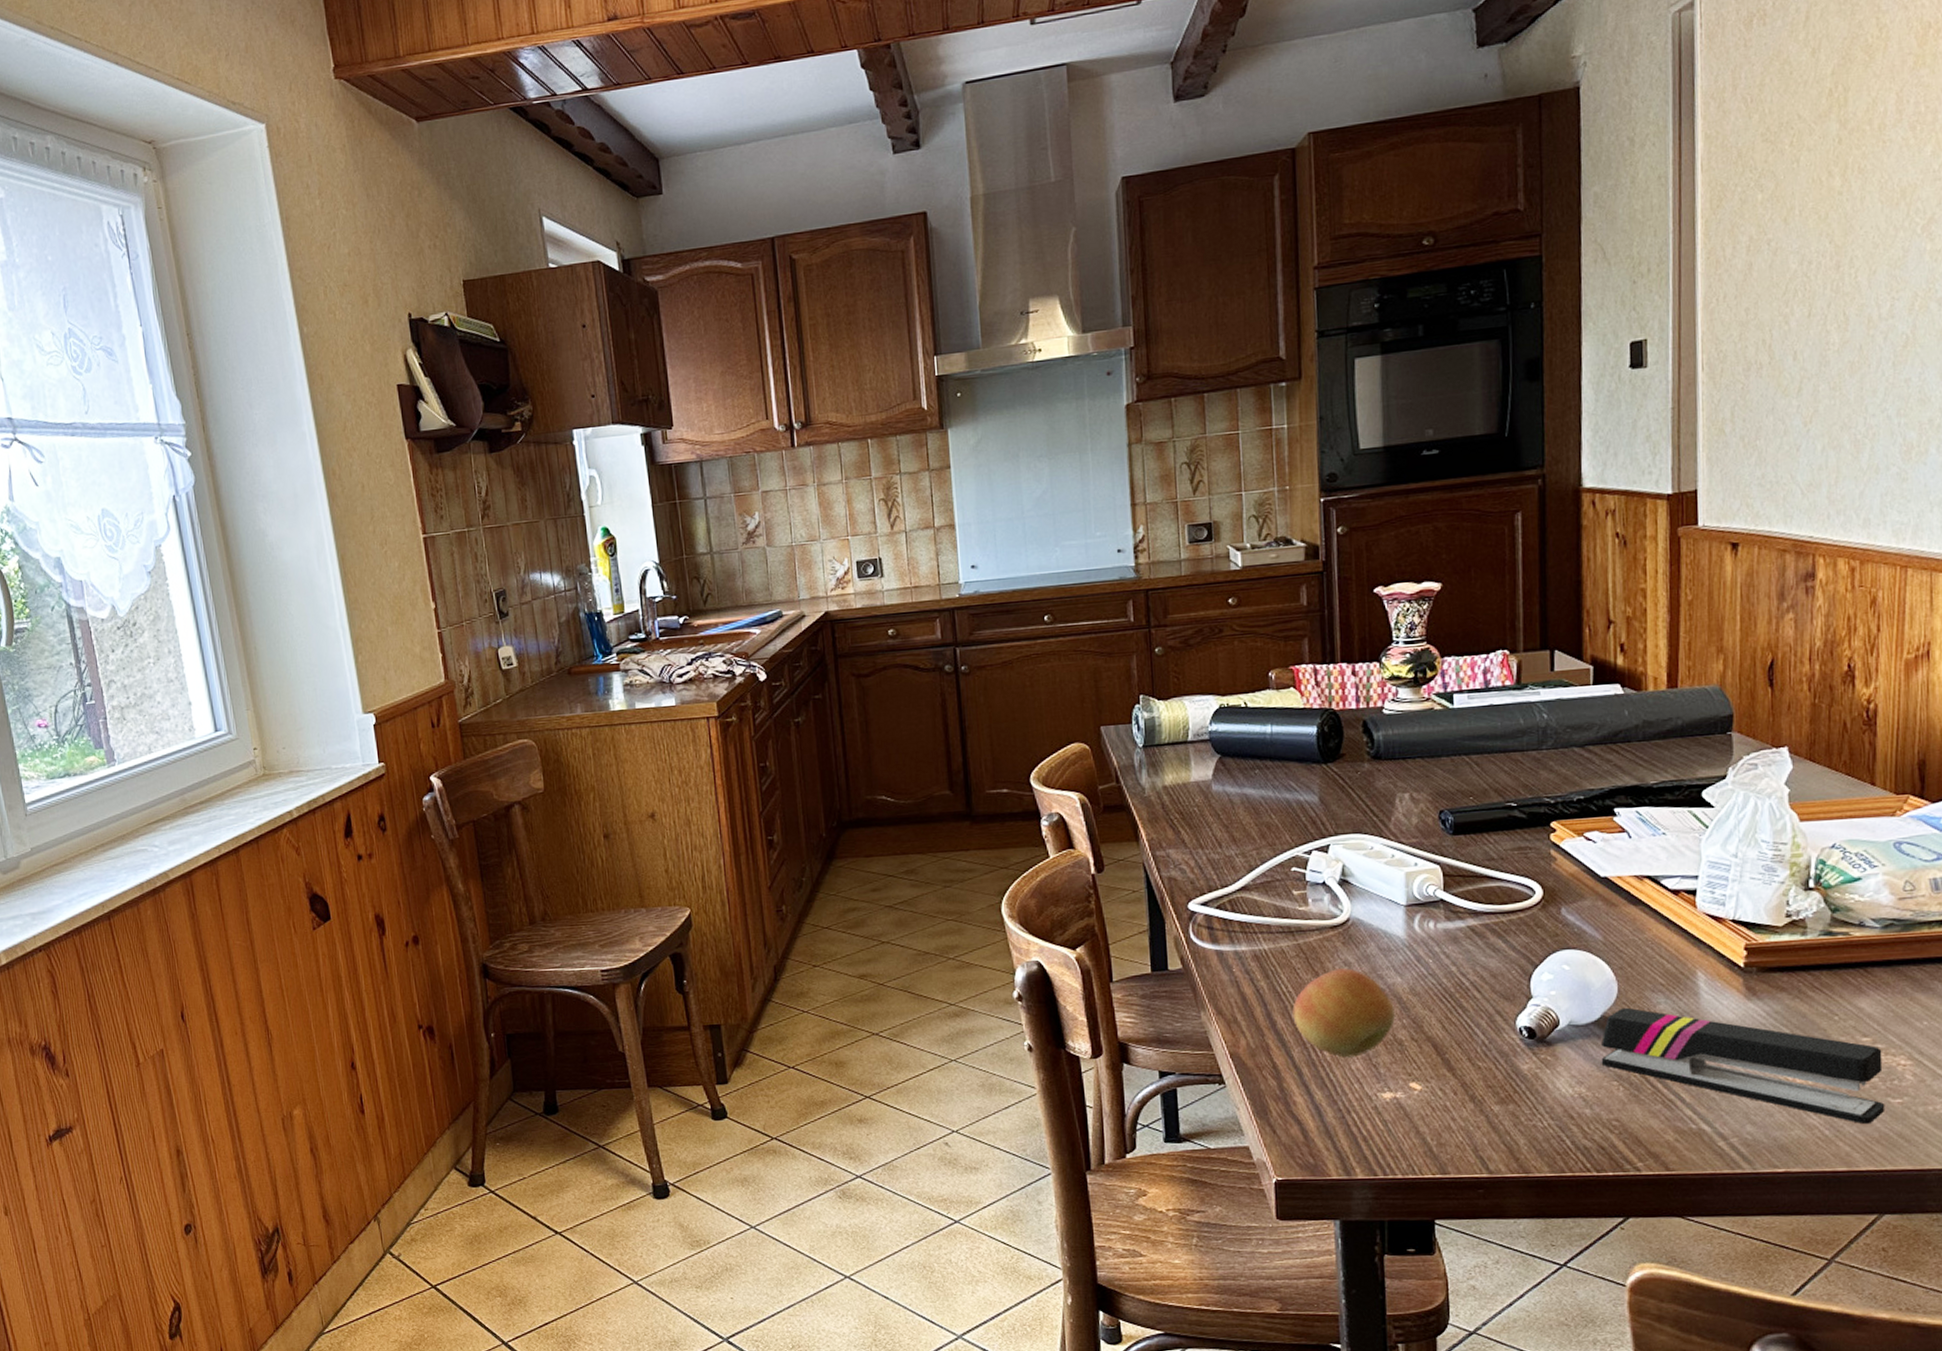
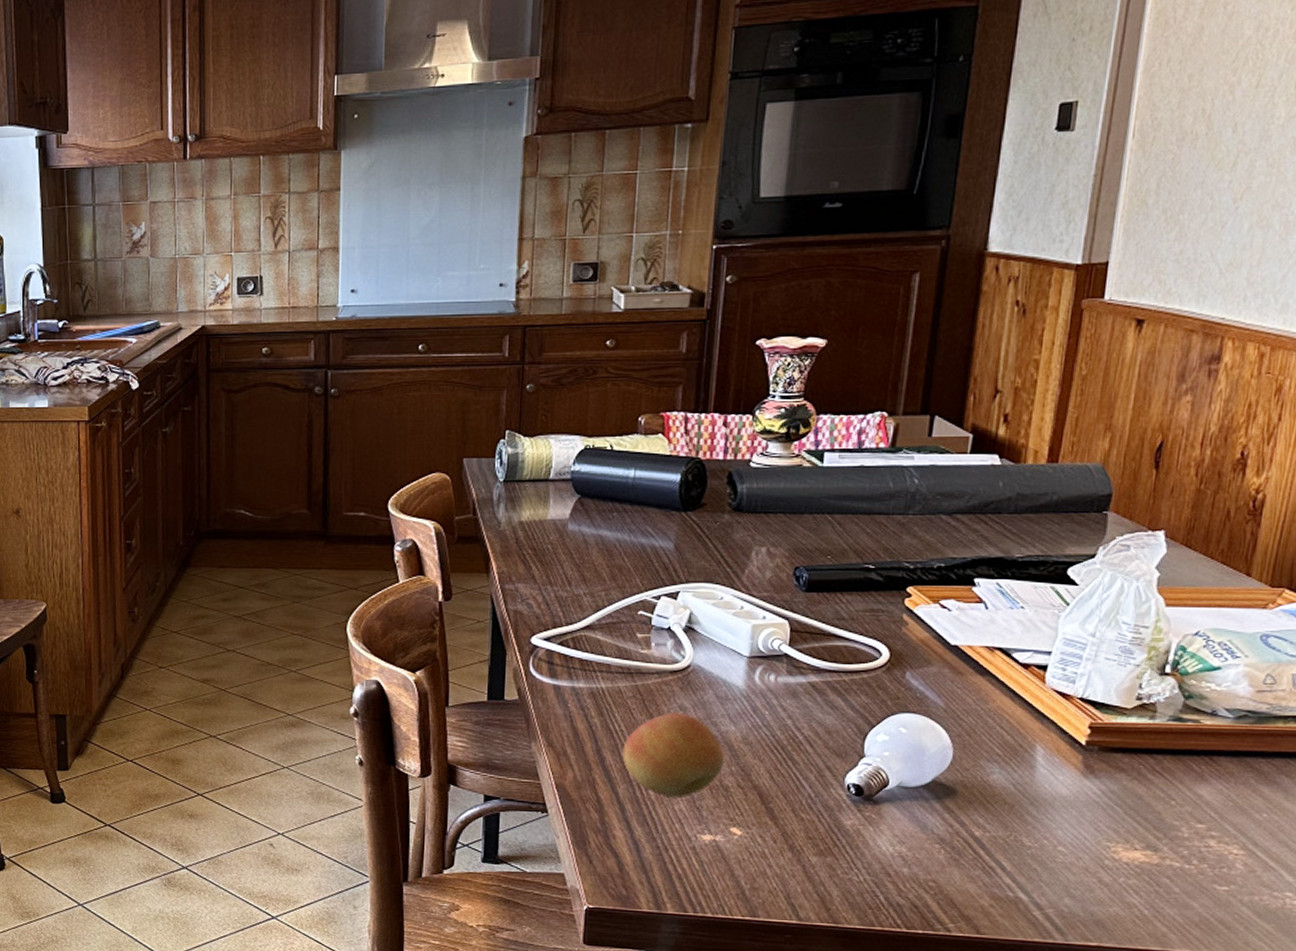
stapler: present [1601,1007,1885,1125] -> none [925,774,1216,908]

